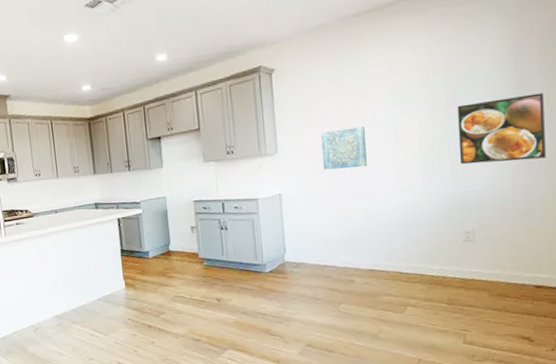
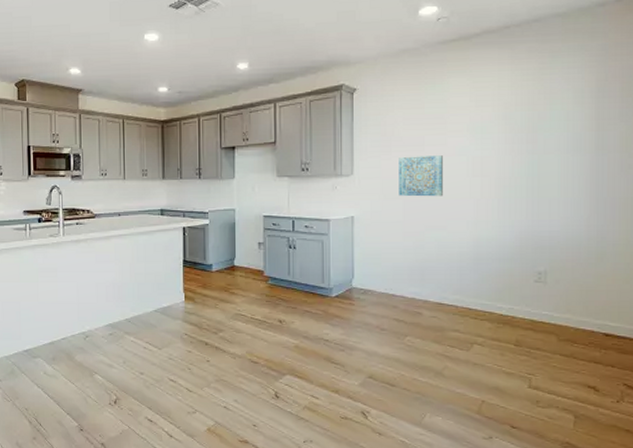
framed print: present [456,93,546,165] -> none [536,138,622,204]

